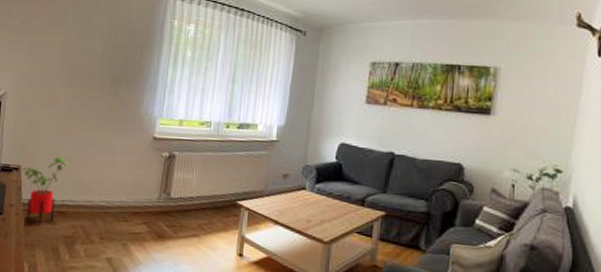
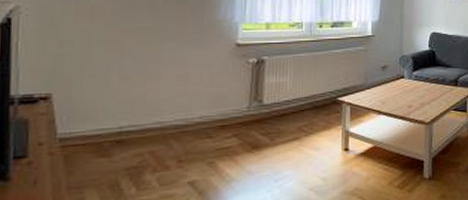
house plant: present [22,156,69,224] -> none [54,77,125,160]

